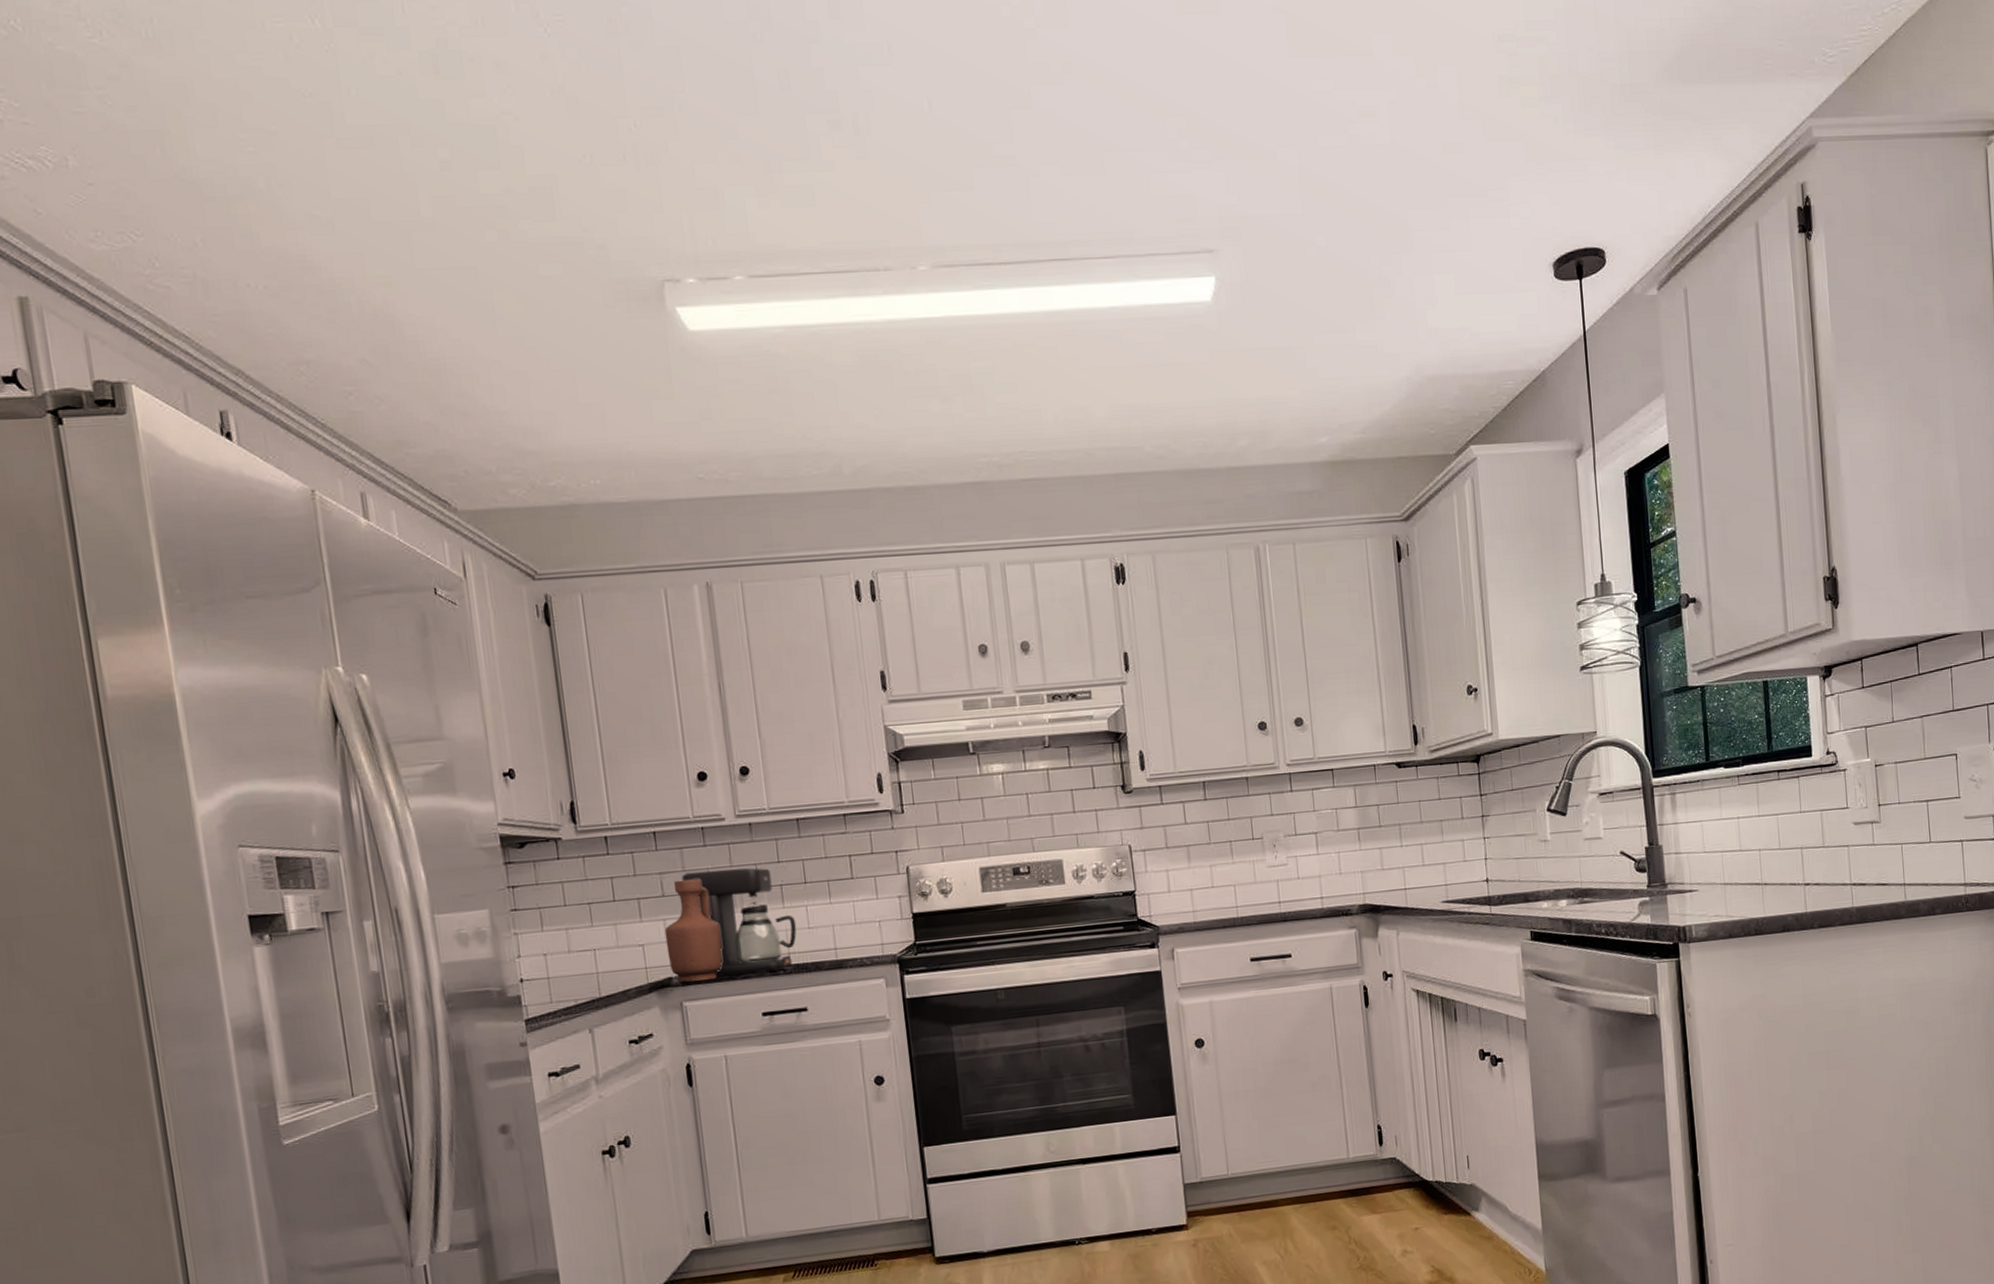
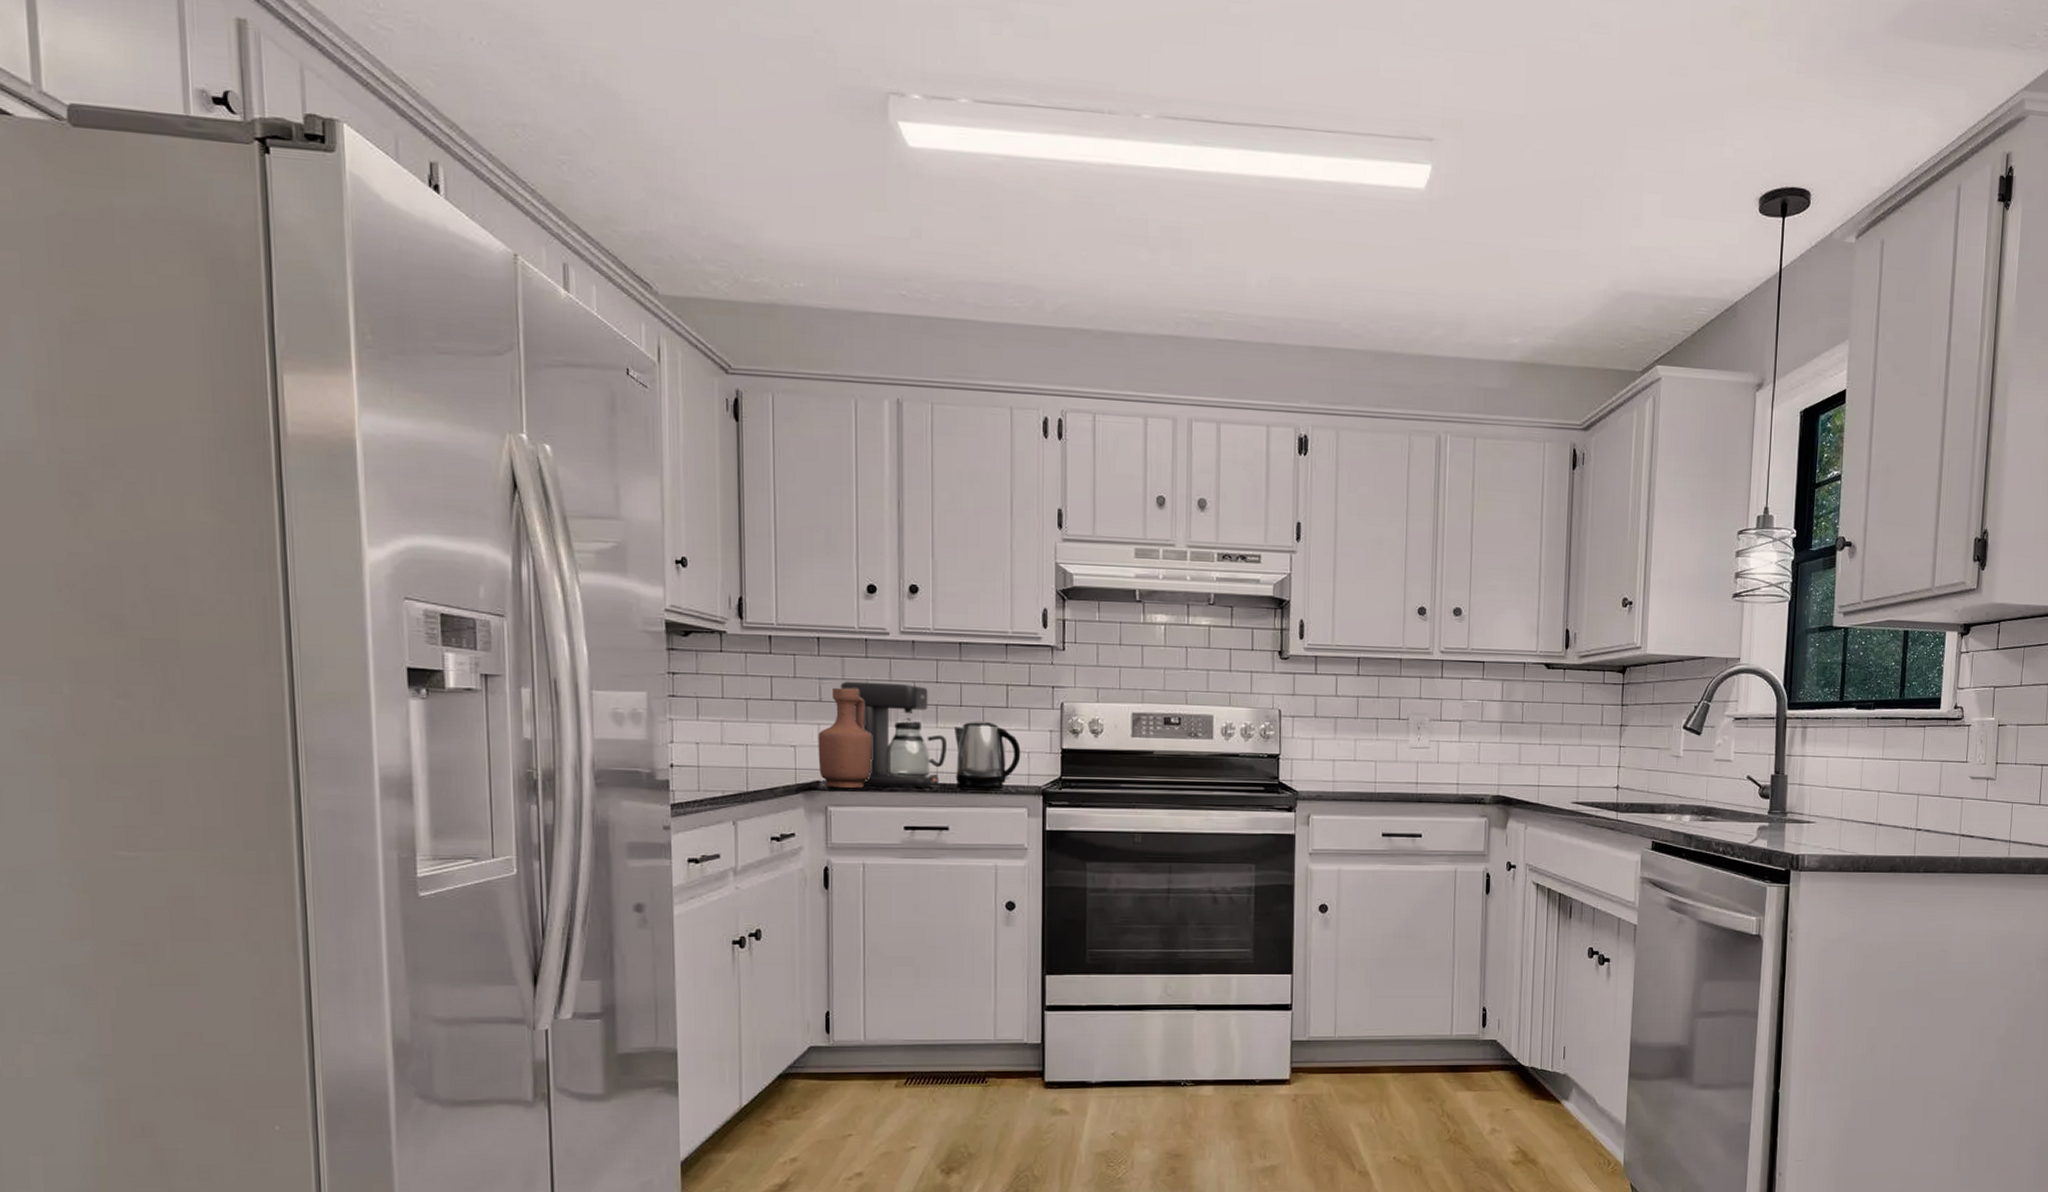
kettle: none [801,895,872,968] -> present [955,721,1021,791]

